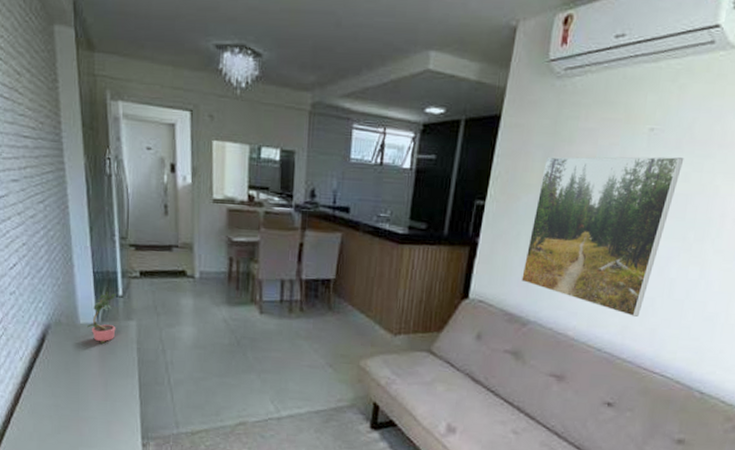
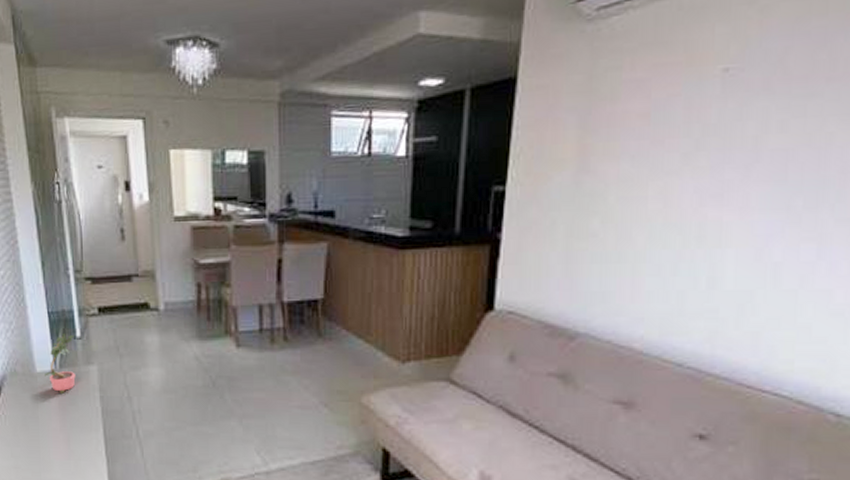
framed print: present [521,156,684,318] -> none [563,100,777,319]

